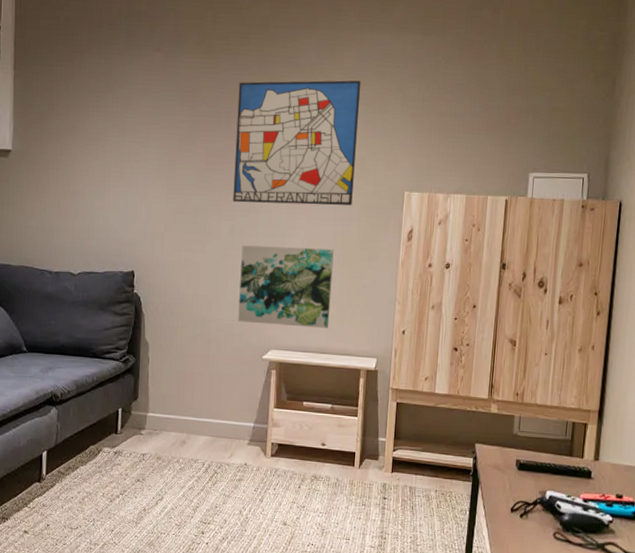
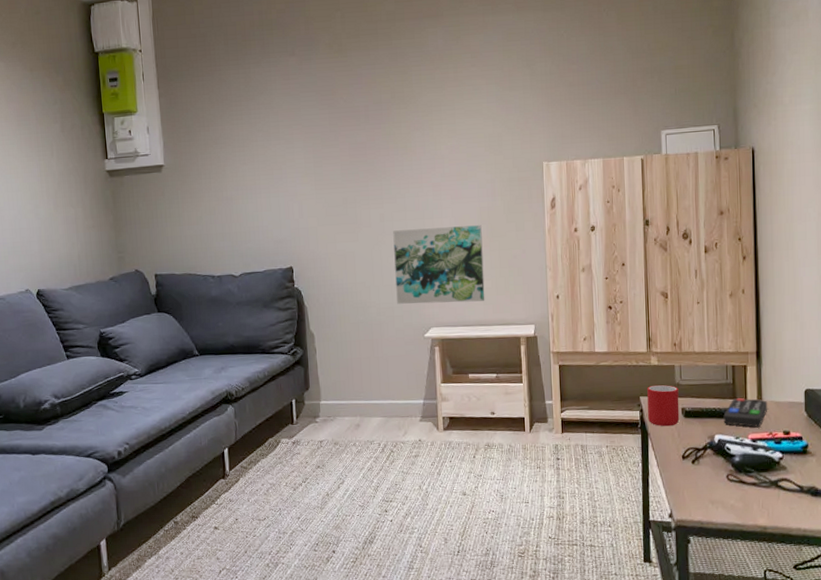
wall art: present [233,80,361,206] -> none [373,62,494,191]
cup: none [480,434,516,477] -> present [647,385,680,427]
remote control: none [557,456,604,487] -> present [723,398,768,427]

